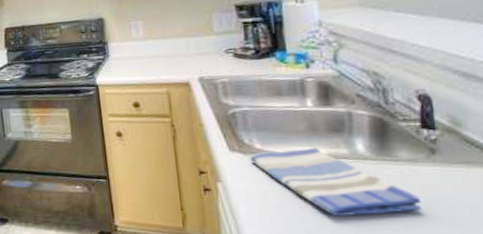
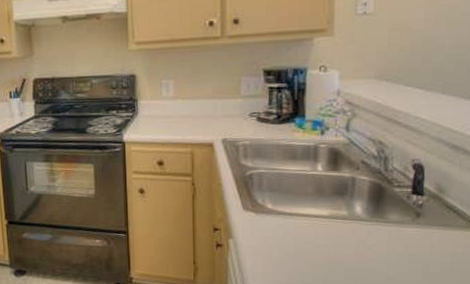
dish towel: present [249,147,422,216] -> none [261,208,403,270]

